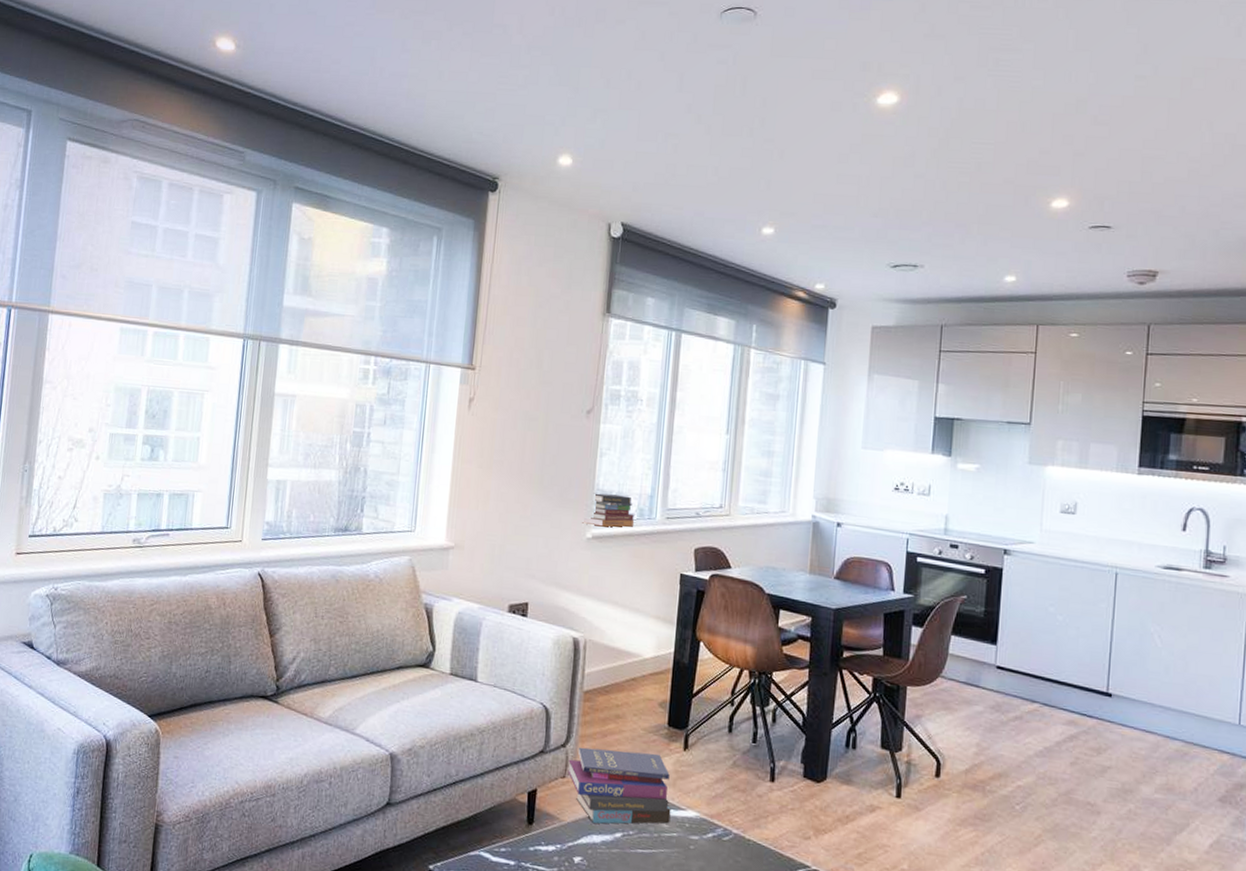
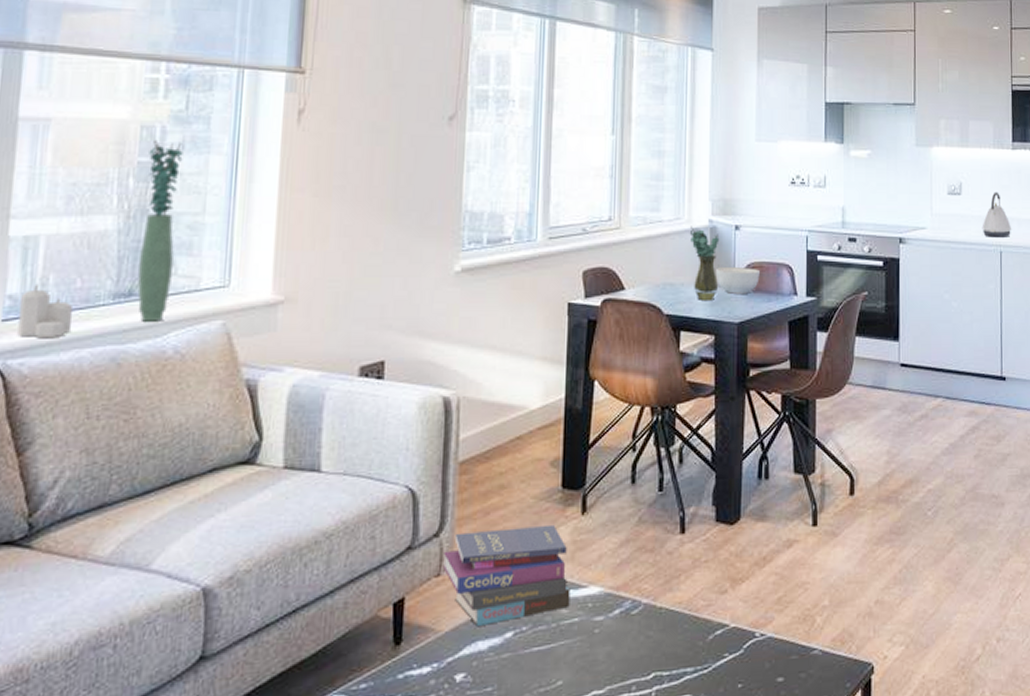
candle: none [272,515,307,556] -> present [17,283,72,339]
vase: none [351,415,385,552] -> present [137,139,183,322]
books: present [581,493,634,528] -> none [447,216,511,256]
vase: none [793,519,822,586] -> present [689,226,720,300]
bowl: none [816,558,859,585] -> present [716,267,760,295]
kettle: none [1096,514,1130,561] -> present [982,191,1011,239]

